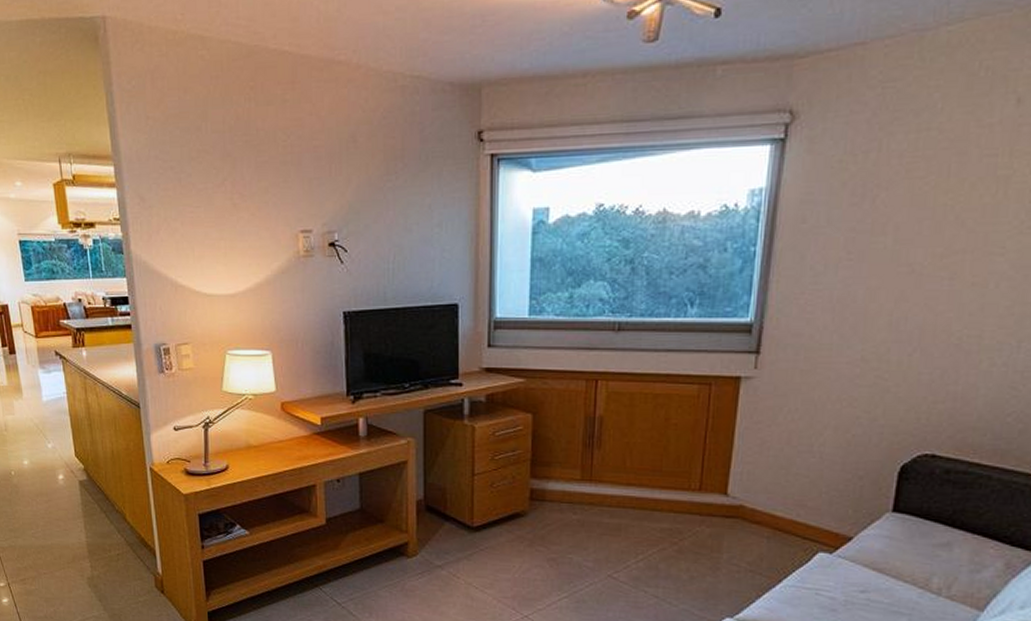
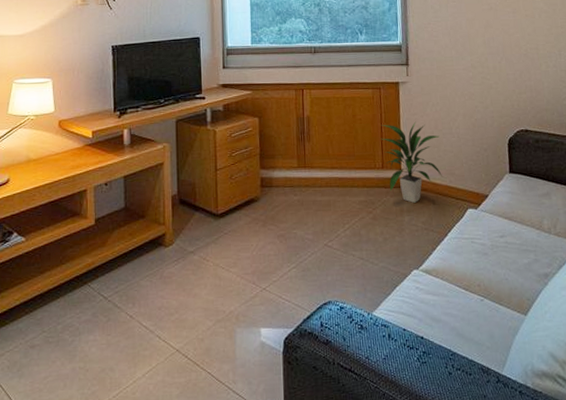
indoor plant: none [703,432,792,538] -> present [381,121,442,203]

